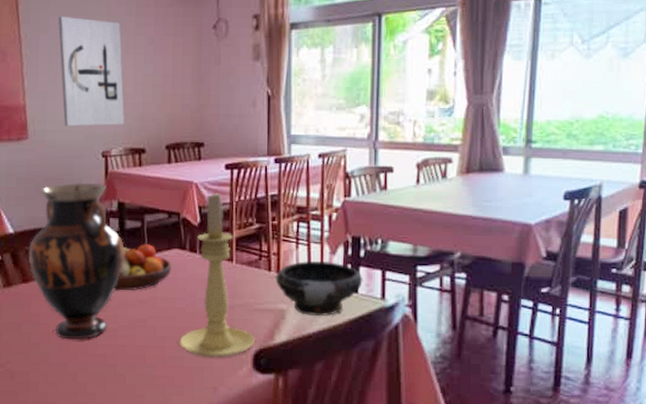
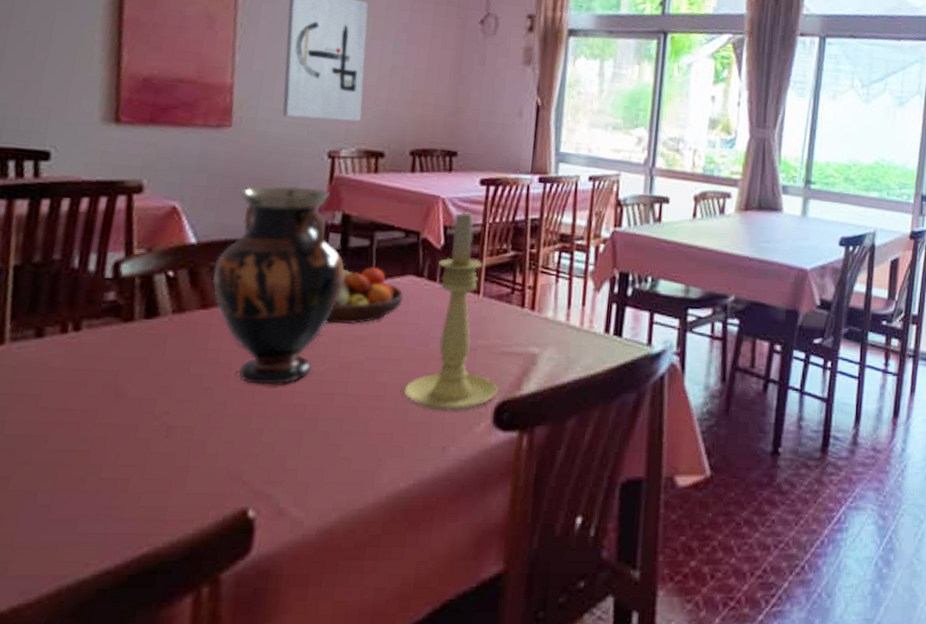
bowl: present [275,260,363,317] -> none [529,296,628,364]

